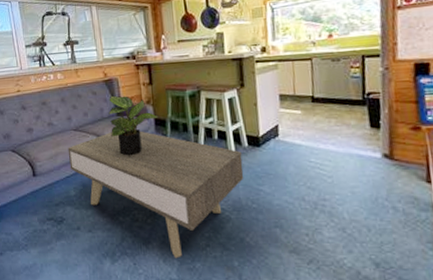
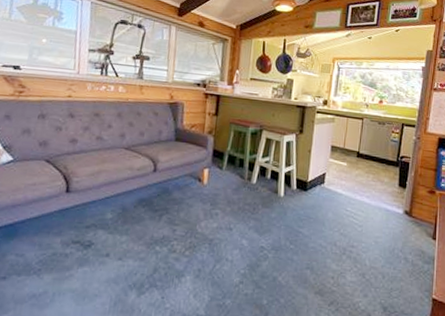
coffee table: present [67,131,244,259] -> none [111,156,290,294]
potted plant: present [108,95,159,156] -> none [165,119,218,184]

